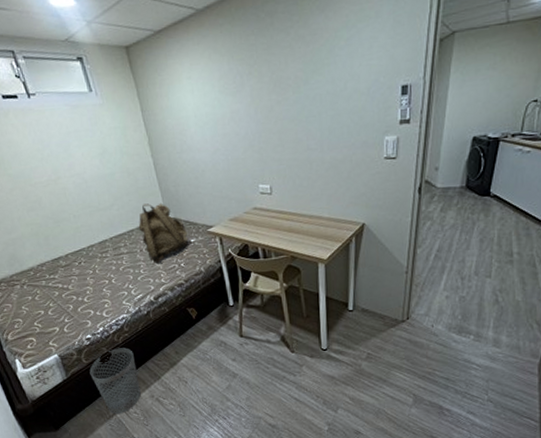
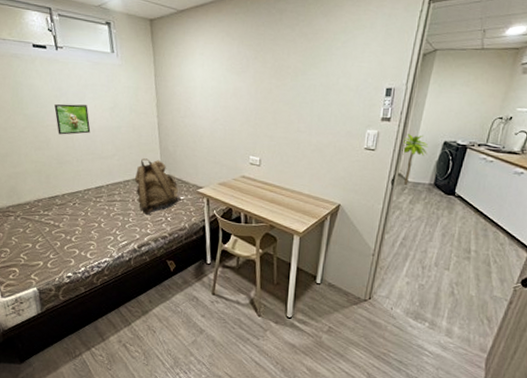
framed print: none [39,155,83,192] -> present [54,104,91,135]
wastebasket: present [89,348,141,413] -> none [64,289,110,354]
palm tree: none [426,133,456,192] -> present [402,134,429,185]

